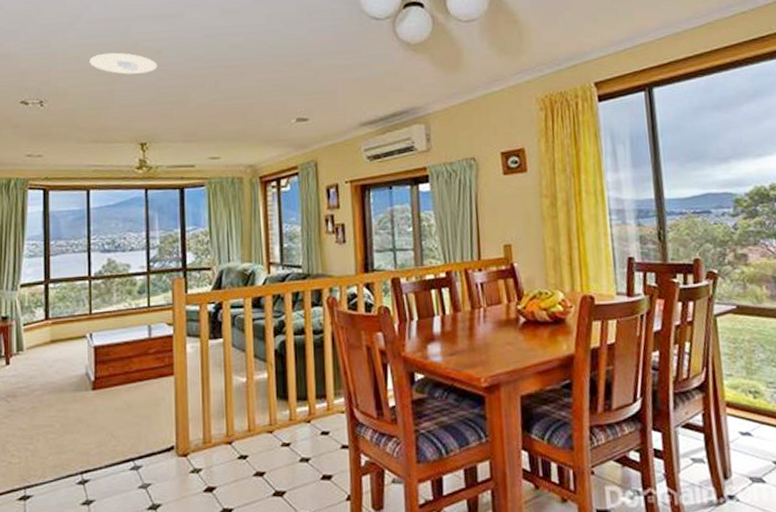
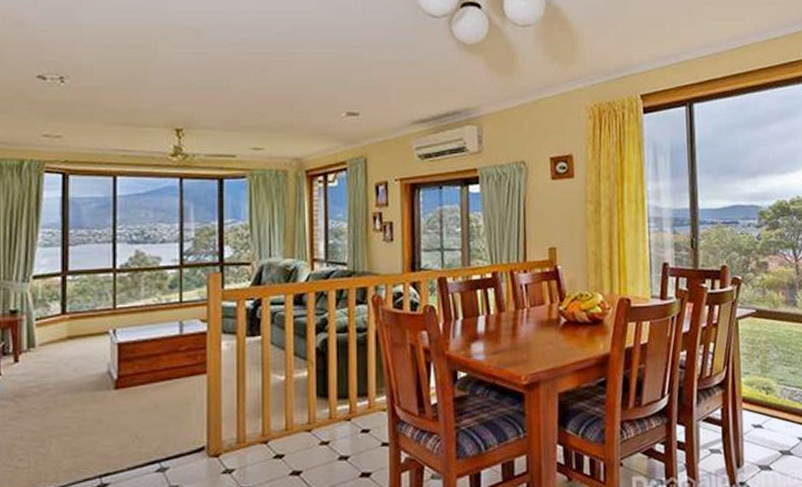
recessed light: present [89,52,158,74] -> none [119,29,197,54]

